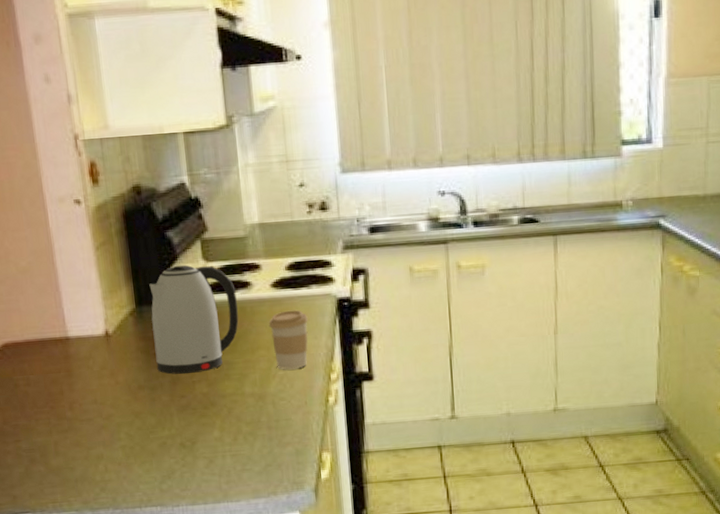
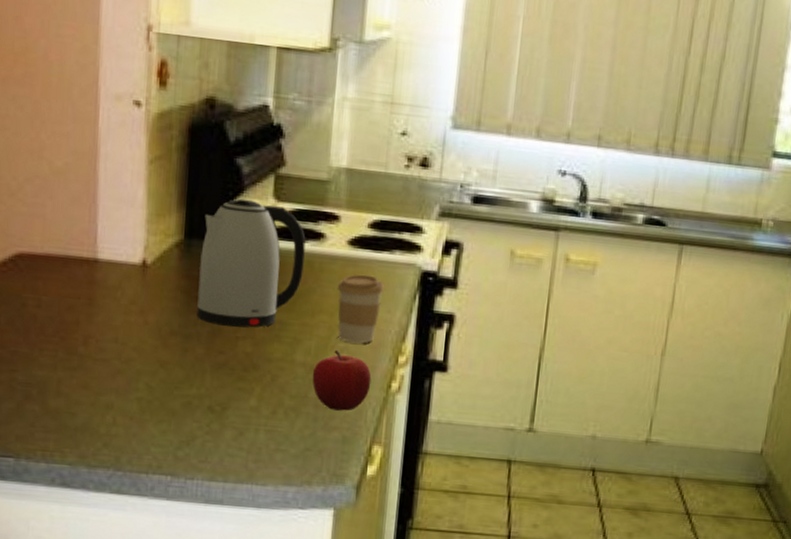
fruit: none [261,377,312,429] -> present [312,349,372,411]

